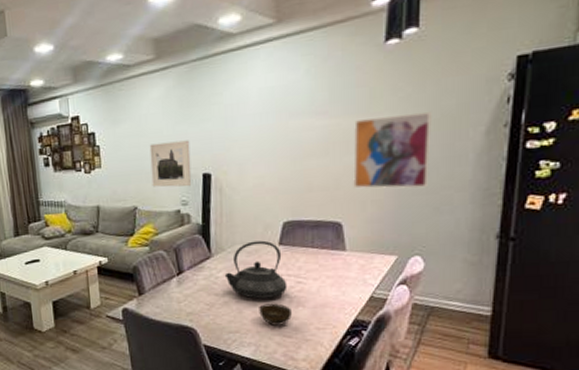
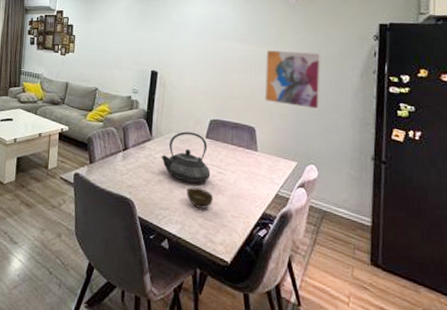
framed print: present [149,140,192,187] -> none [111,41,144,79]

